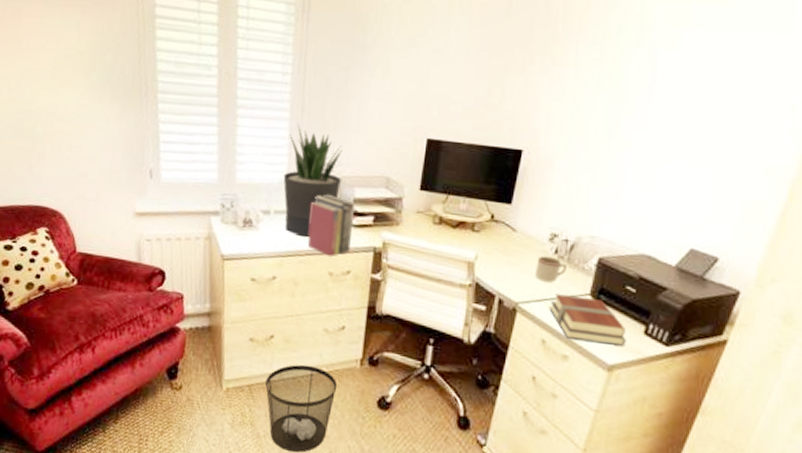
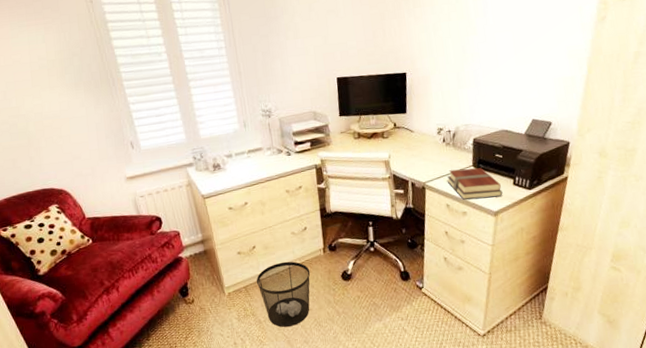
planter: present [283,124,343,237] -> none [234,85,281,169]
books: present [307,194,356,258] -> none [261,133,298,180]
mug: present [534,256,566,284] -> none [432,145,453,165]

